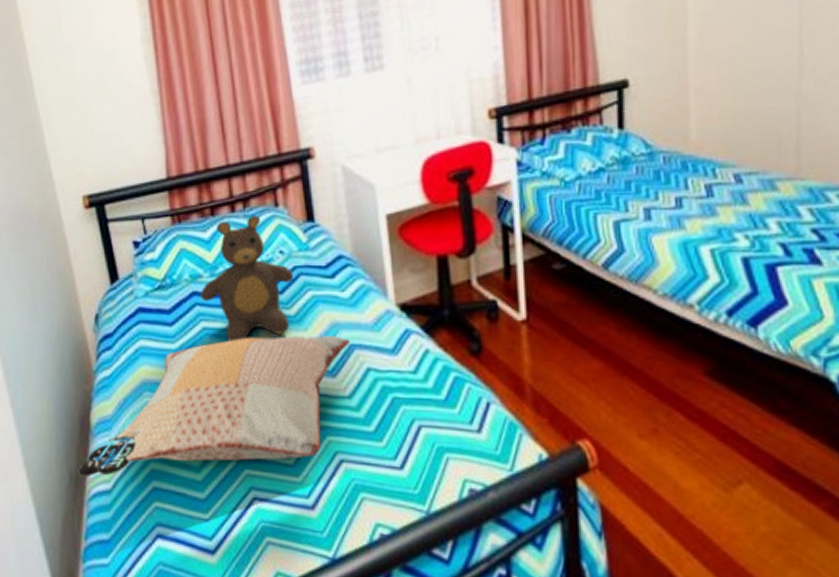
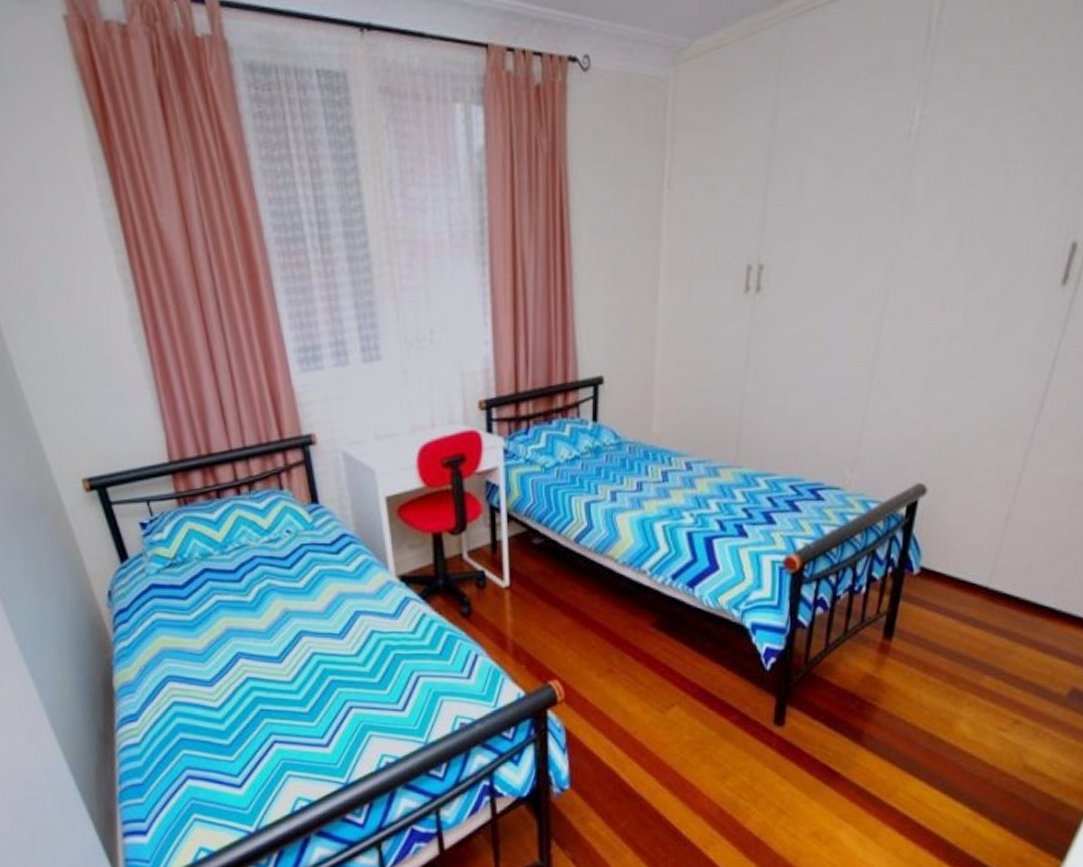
decorative pillow: present [79,335,351,477] -> none [106,604,356,733]
teddy bear: present [201,215,294,341] -> none [212,498,302,612]

